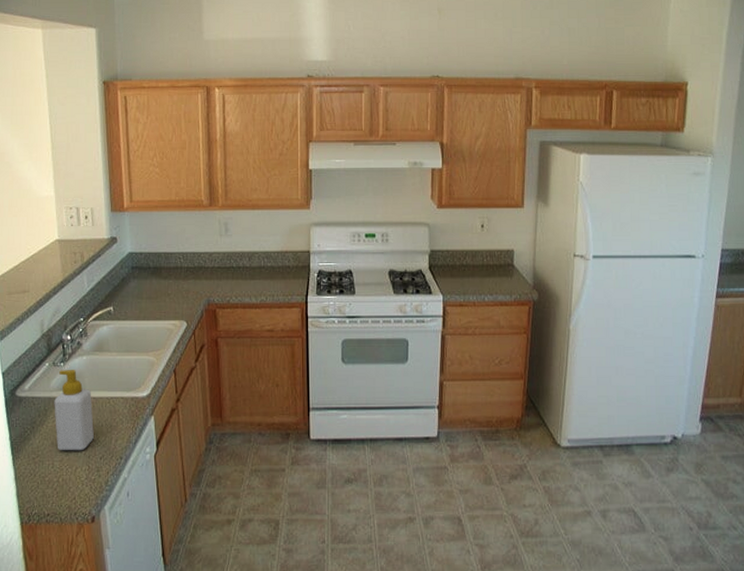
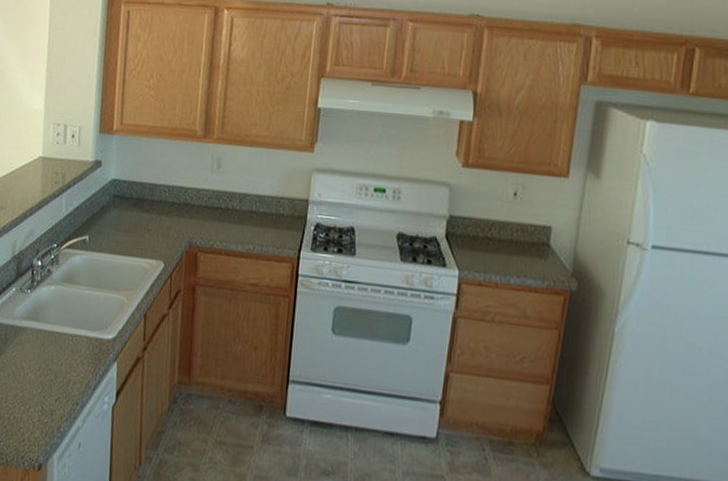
soap bottle: present [54,370,94,451] -> none [13,297,56,389]

